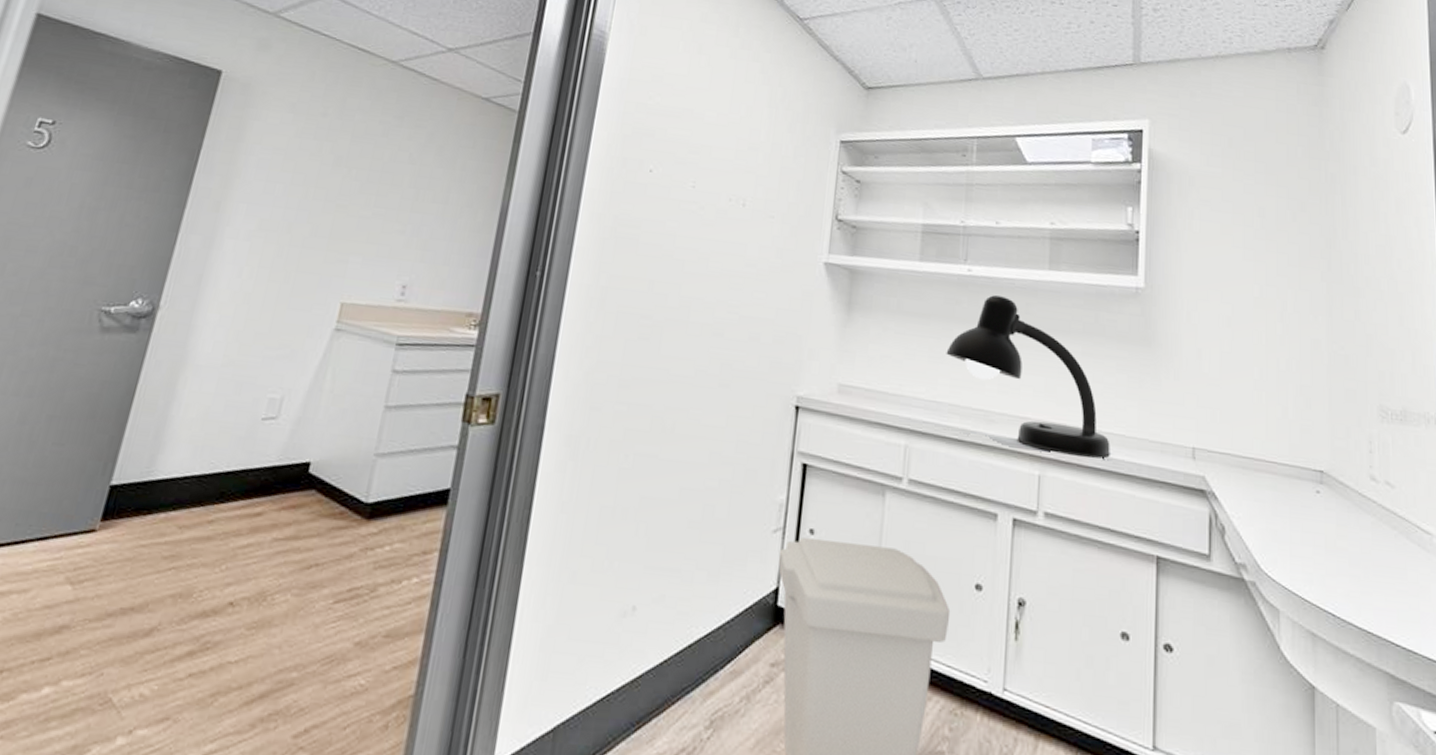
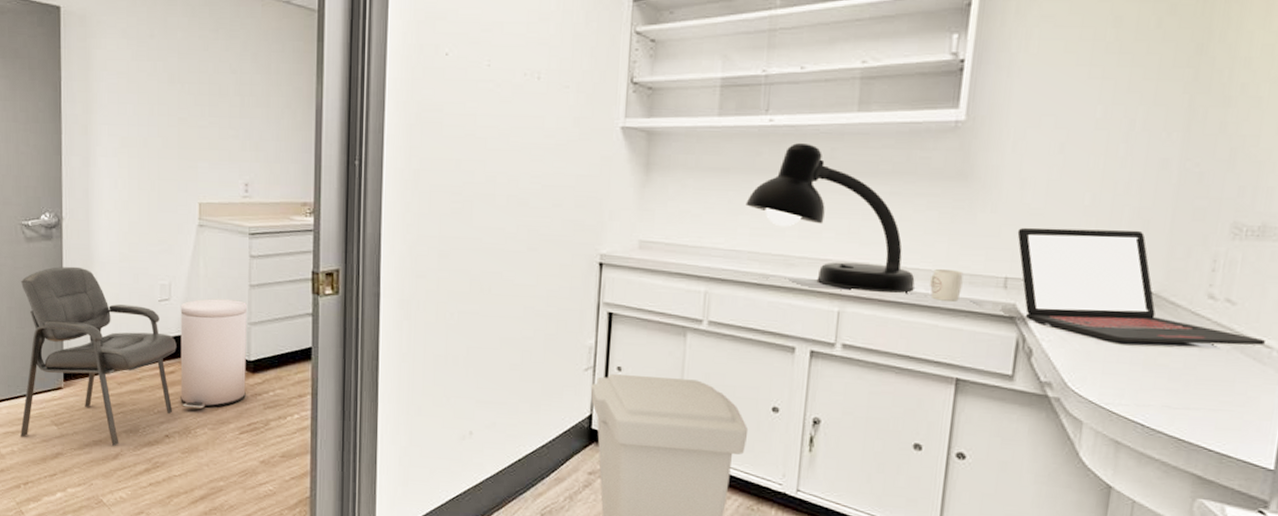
chair: none [12,367,274,618] -> present [20,266,177,447]
pedal bin: none [262,419,378,567] -> present [180,298,248,410]
mug: none [1123,434,1155,471] -> present [929,268,964,302]
laptop: none [1199,397,1425,531] -> present [1017,227,1265,346]

